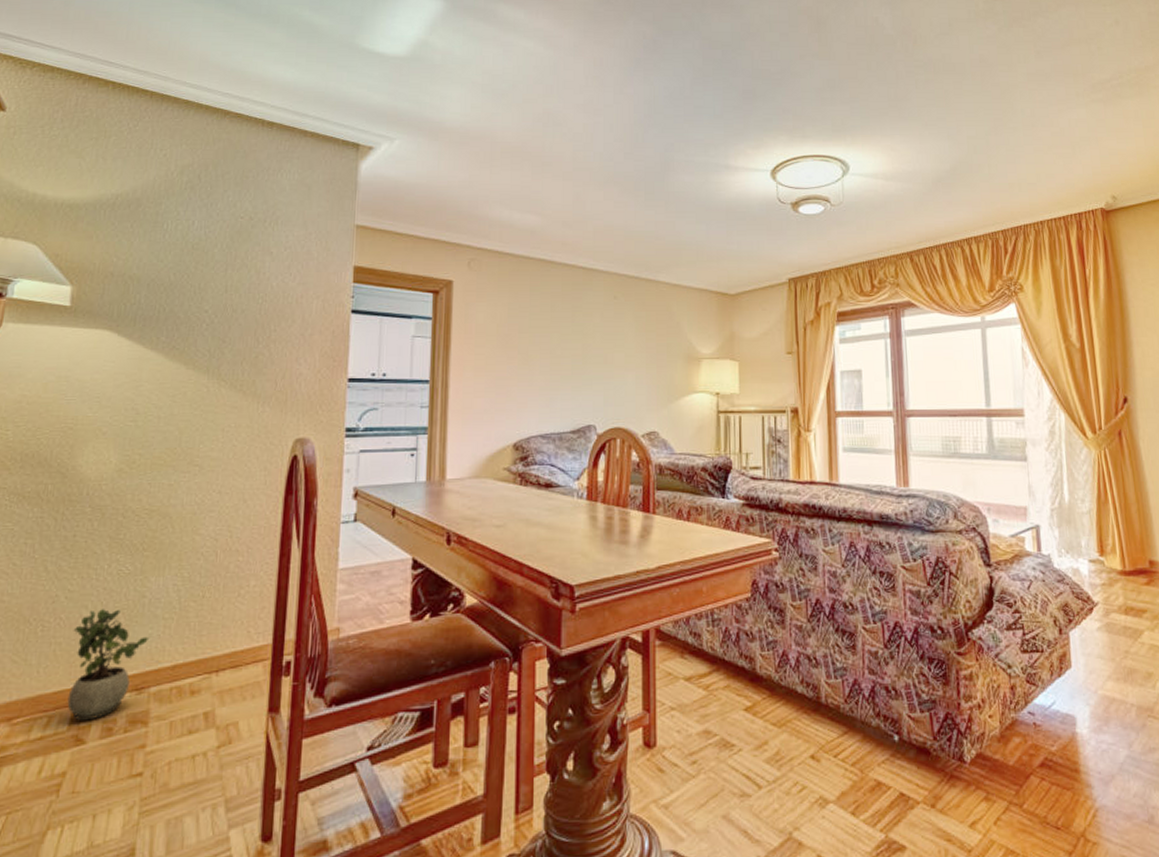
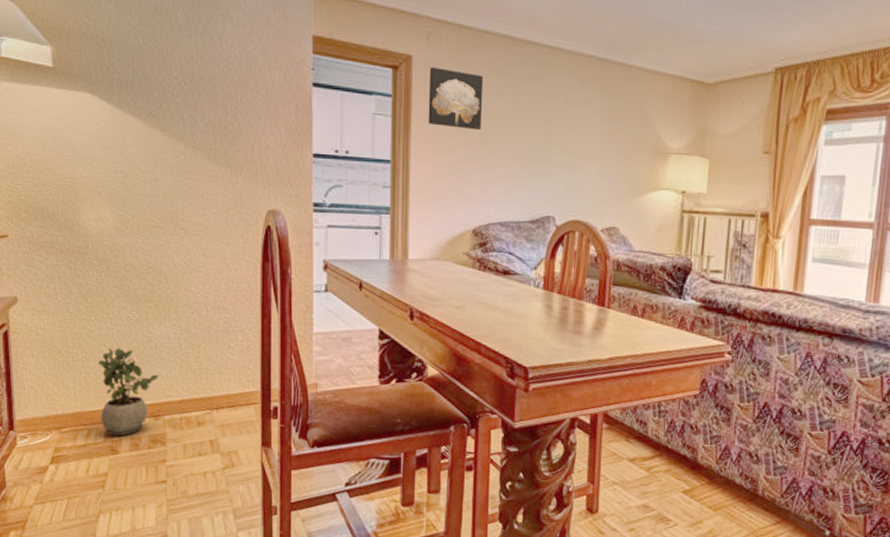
wall art: none [468,290,523,347] -> present [428,66,484,131]

